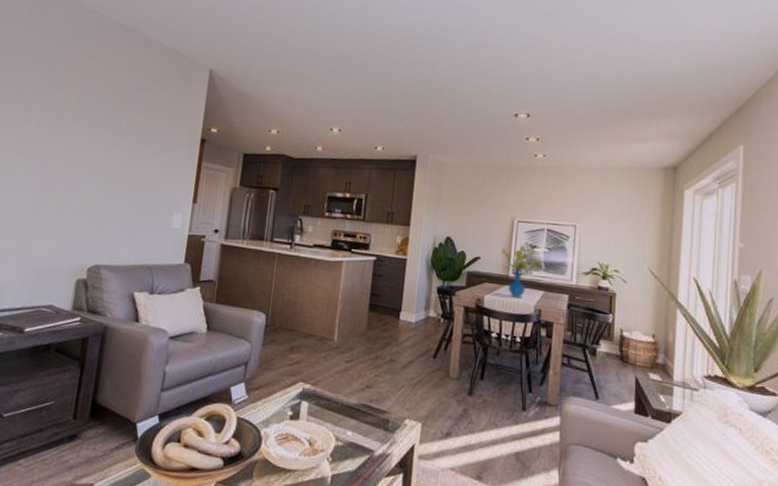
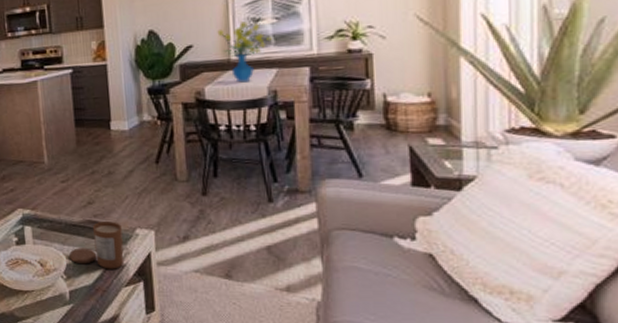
candle: none [339,407,393,458] -> present [69,222,124,269]

